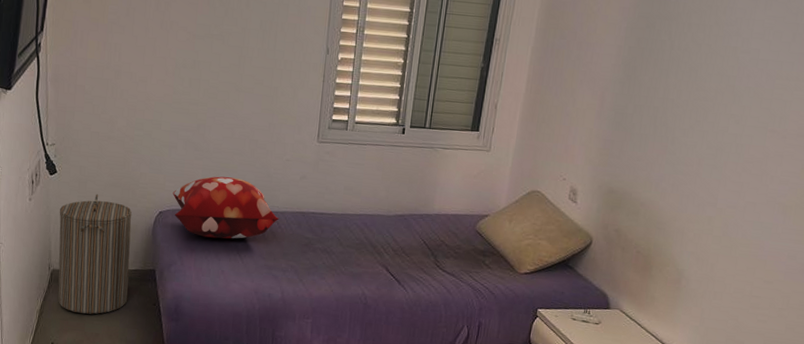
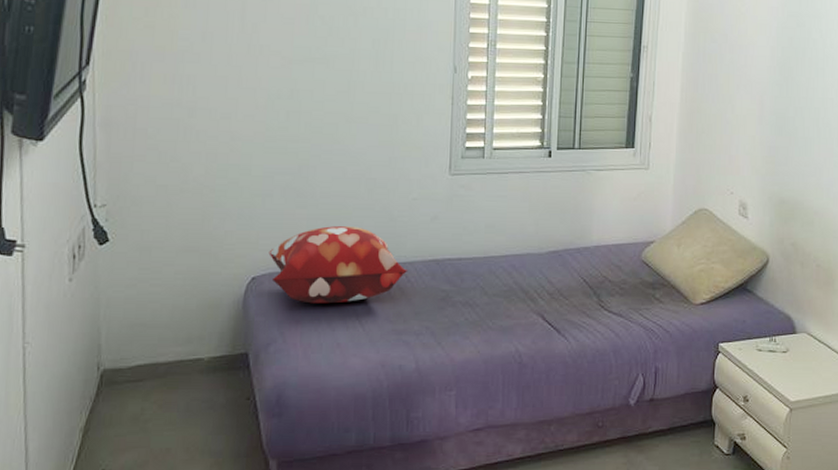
laundry hamper: present [58,194,132,314] -> none [111,263,215,425]

